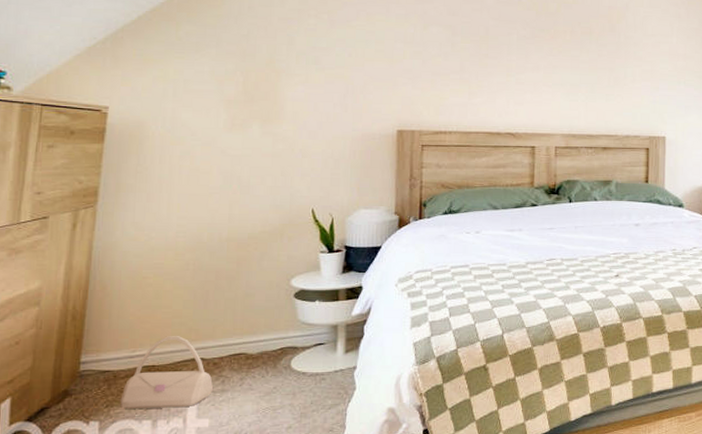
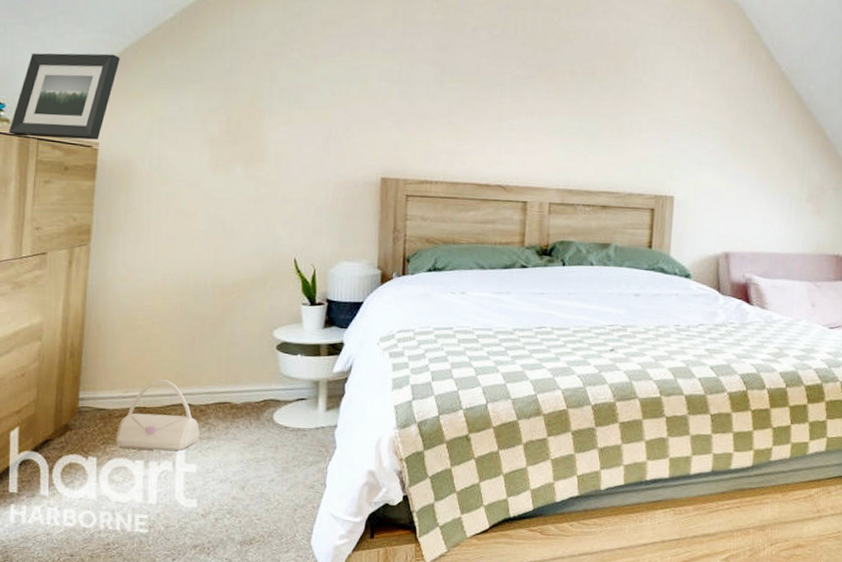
picture frame: none [9,21,133,104] -> present [8,53,120,140]

